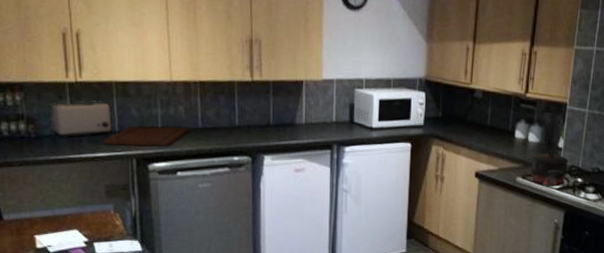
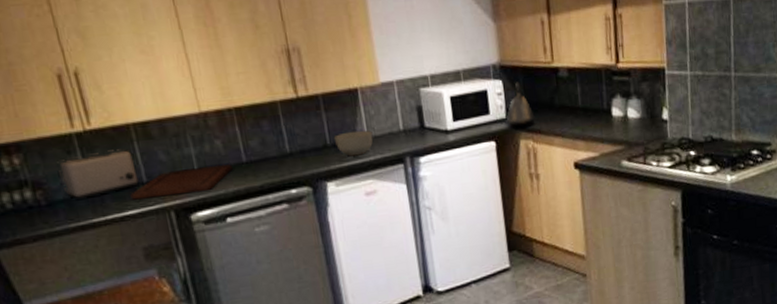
bowl: none [276,116,309,137] -> present [333,130,374,157]
kettle: none [423,96,448,136] -> present [506,81,535,129]
cooking pot: present [530,150,569,188] -> none [635,124,677,167]

